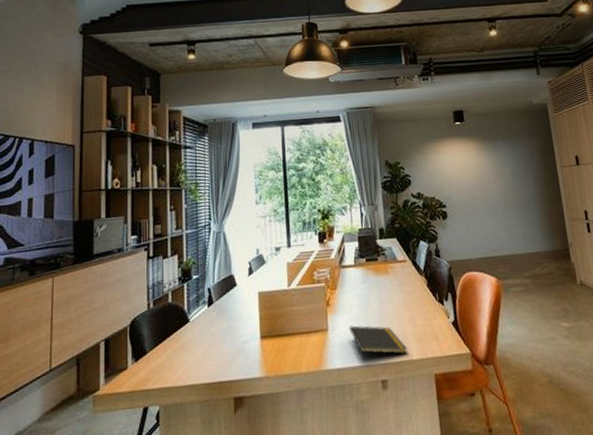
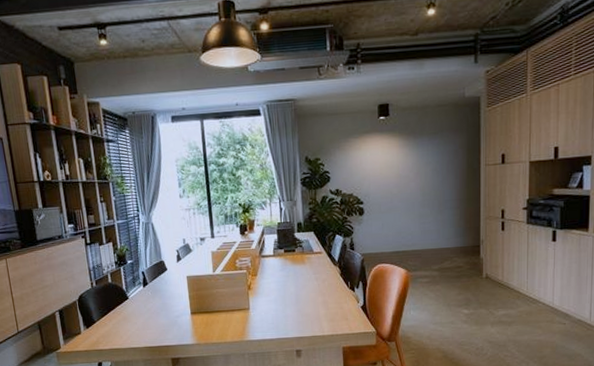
notepad: present [349,325,407,362] -> none [268,306,319,336]

